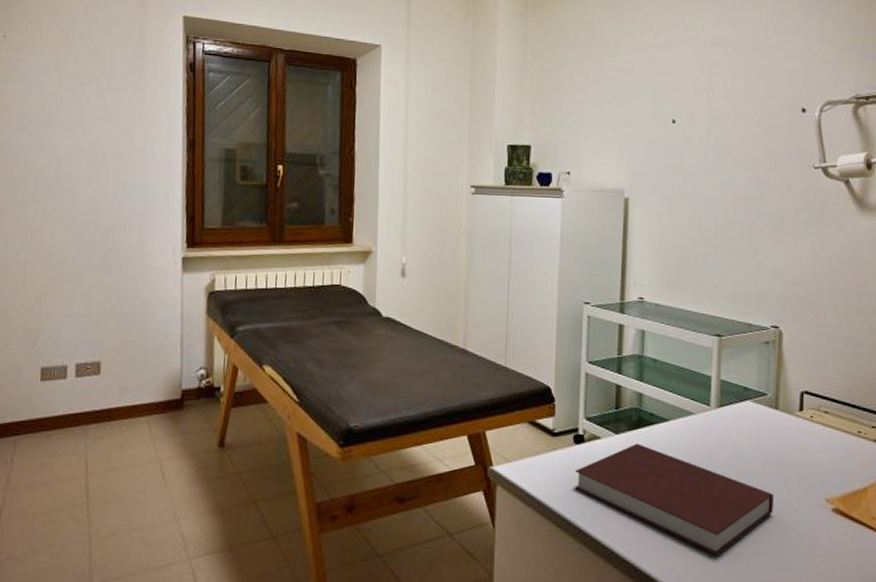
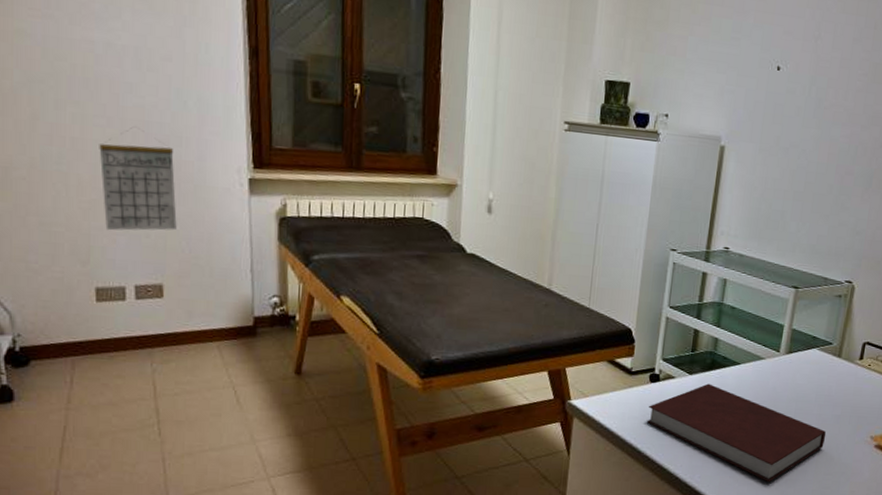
calendar: none [54,218,119,313] -> present [99,127,177,231]

